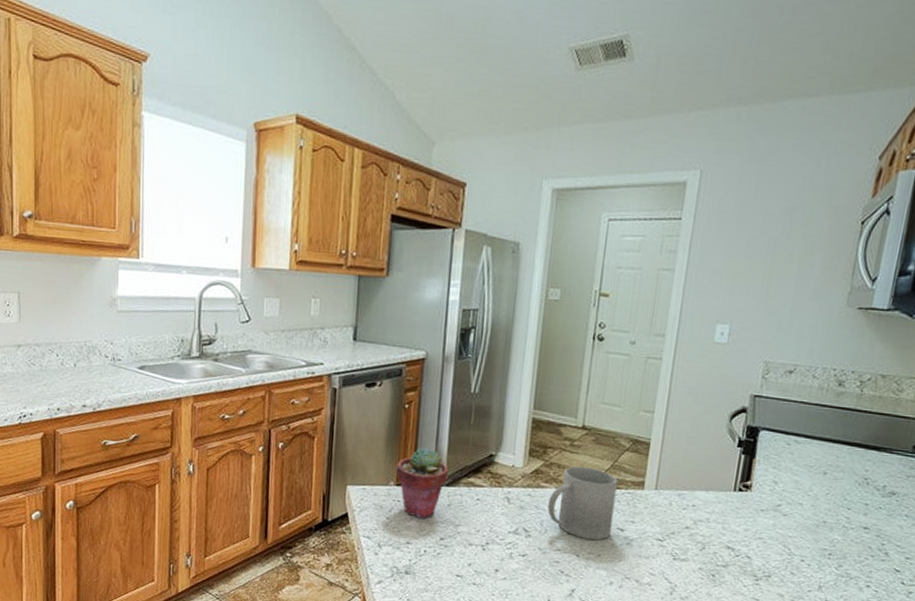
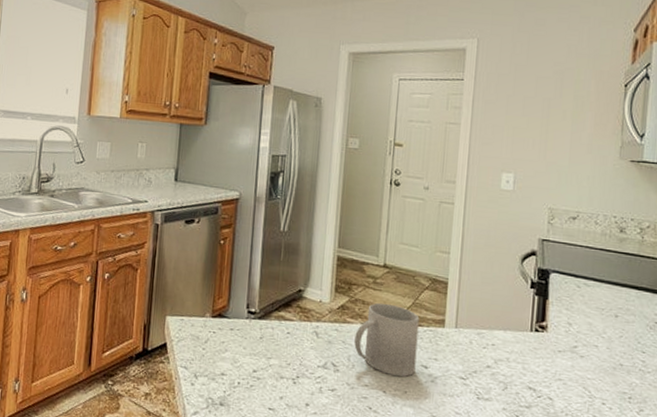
potted succulent: present [396,446,448,519] -> none [212,280,260,351]

